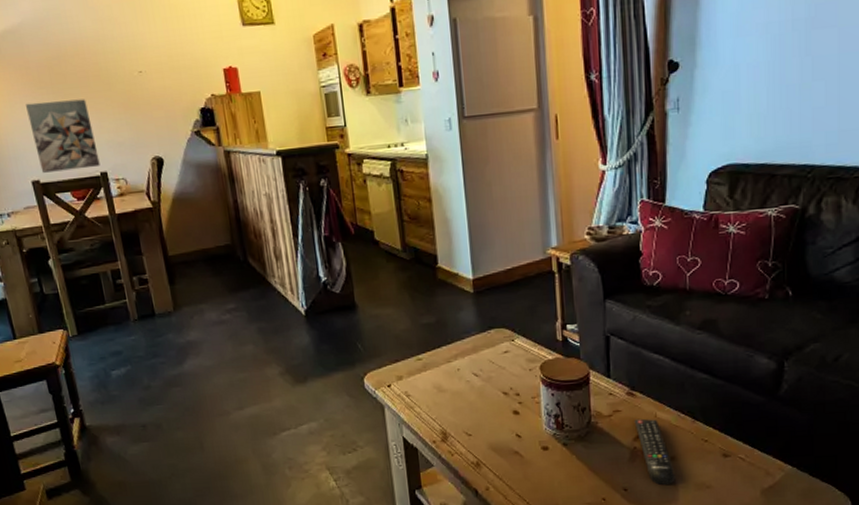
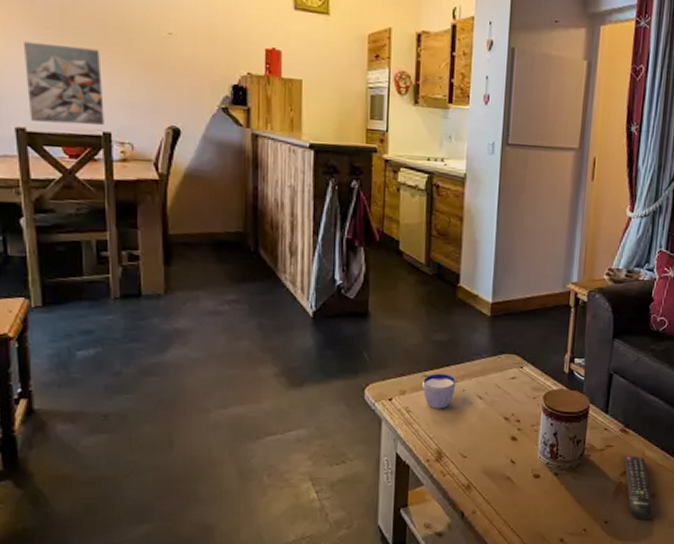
cup: none [417,355,450,391] -> present [422,373,456,409]

